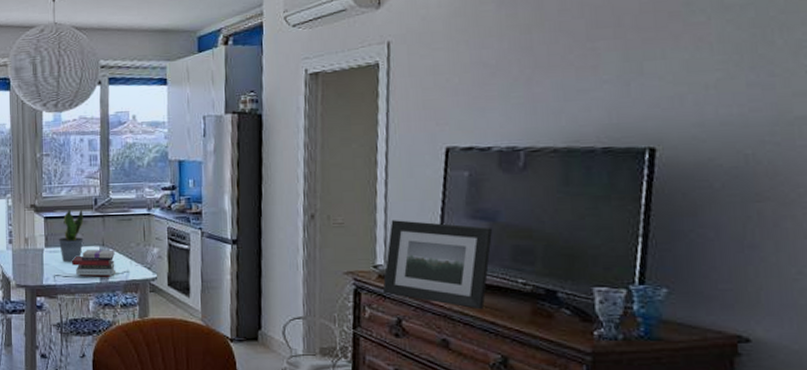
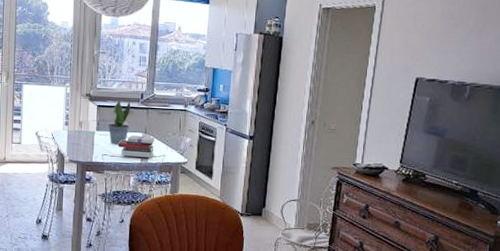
picture frame: present [382,220,493,310] -> none [357,130,441,202]

